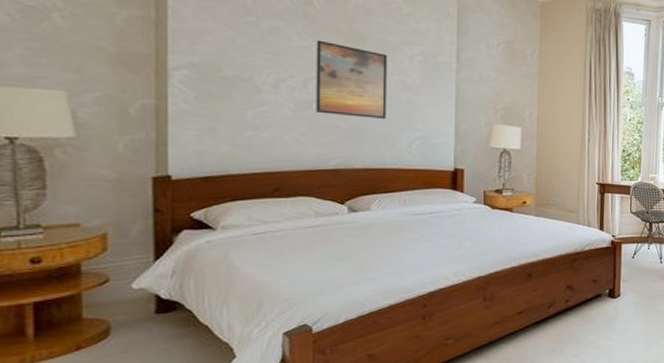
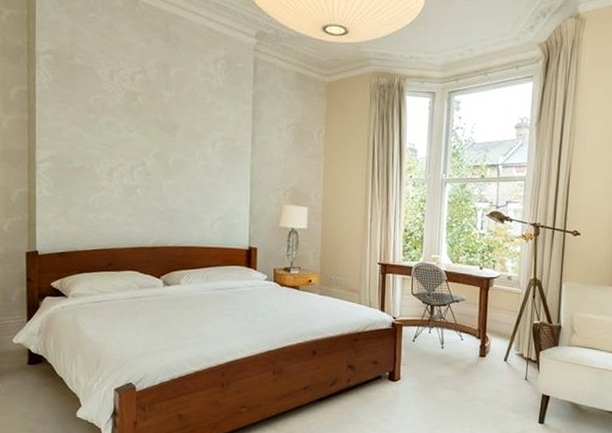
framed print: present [316,40,387,119] -> none [139,131,195,201]

